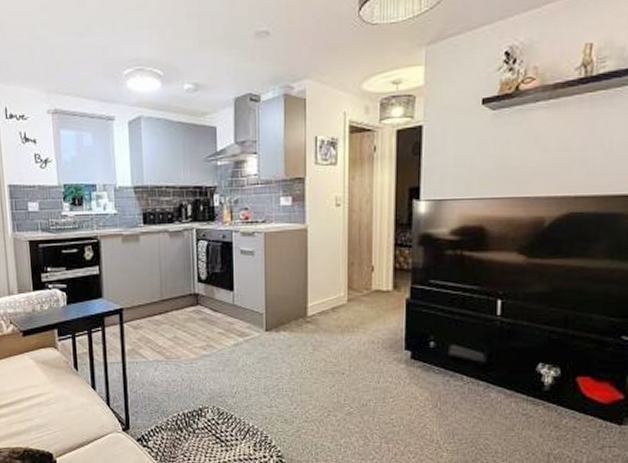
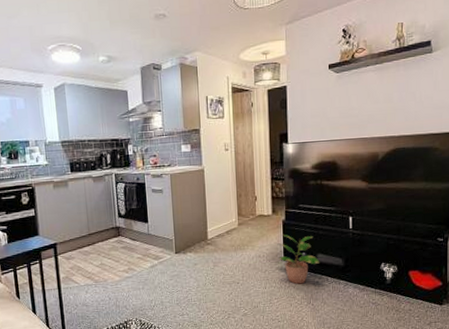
potted plant: none [397,316,454,382] -> present [277,234,320,285]

